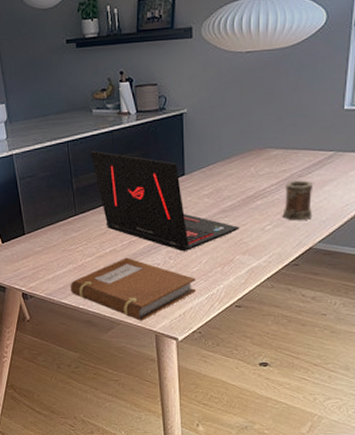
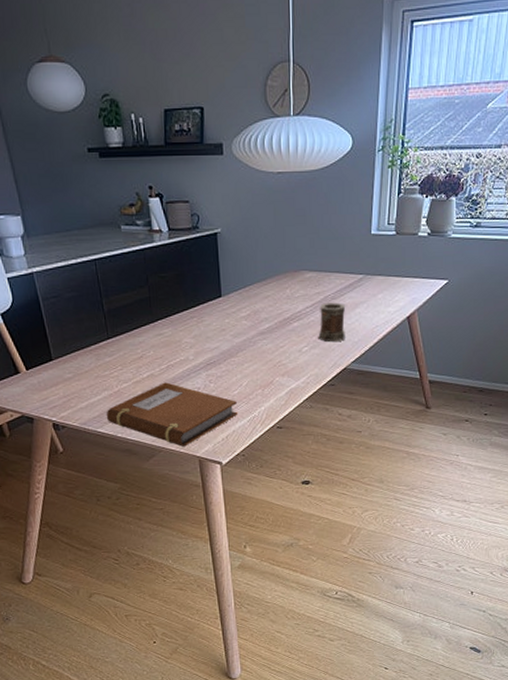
laptop: present [90,150,240,252] -> none [120,269,278,375]

